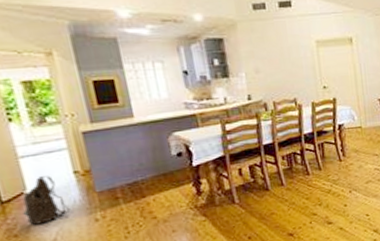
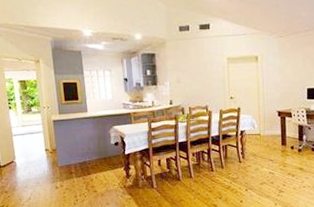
shoulder bag: present [22,176,71,225] -> none [12,151,41,186]

